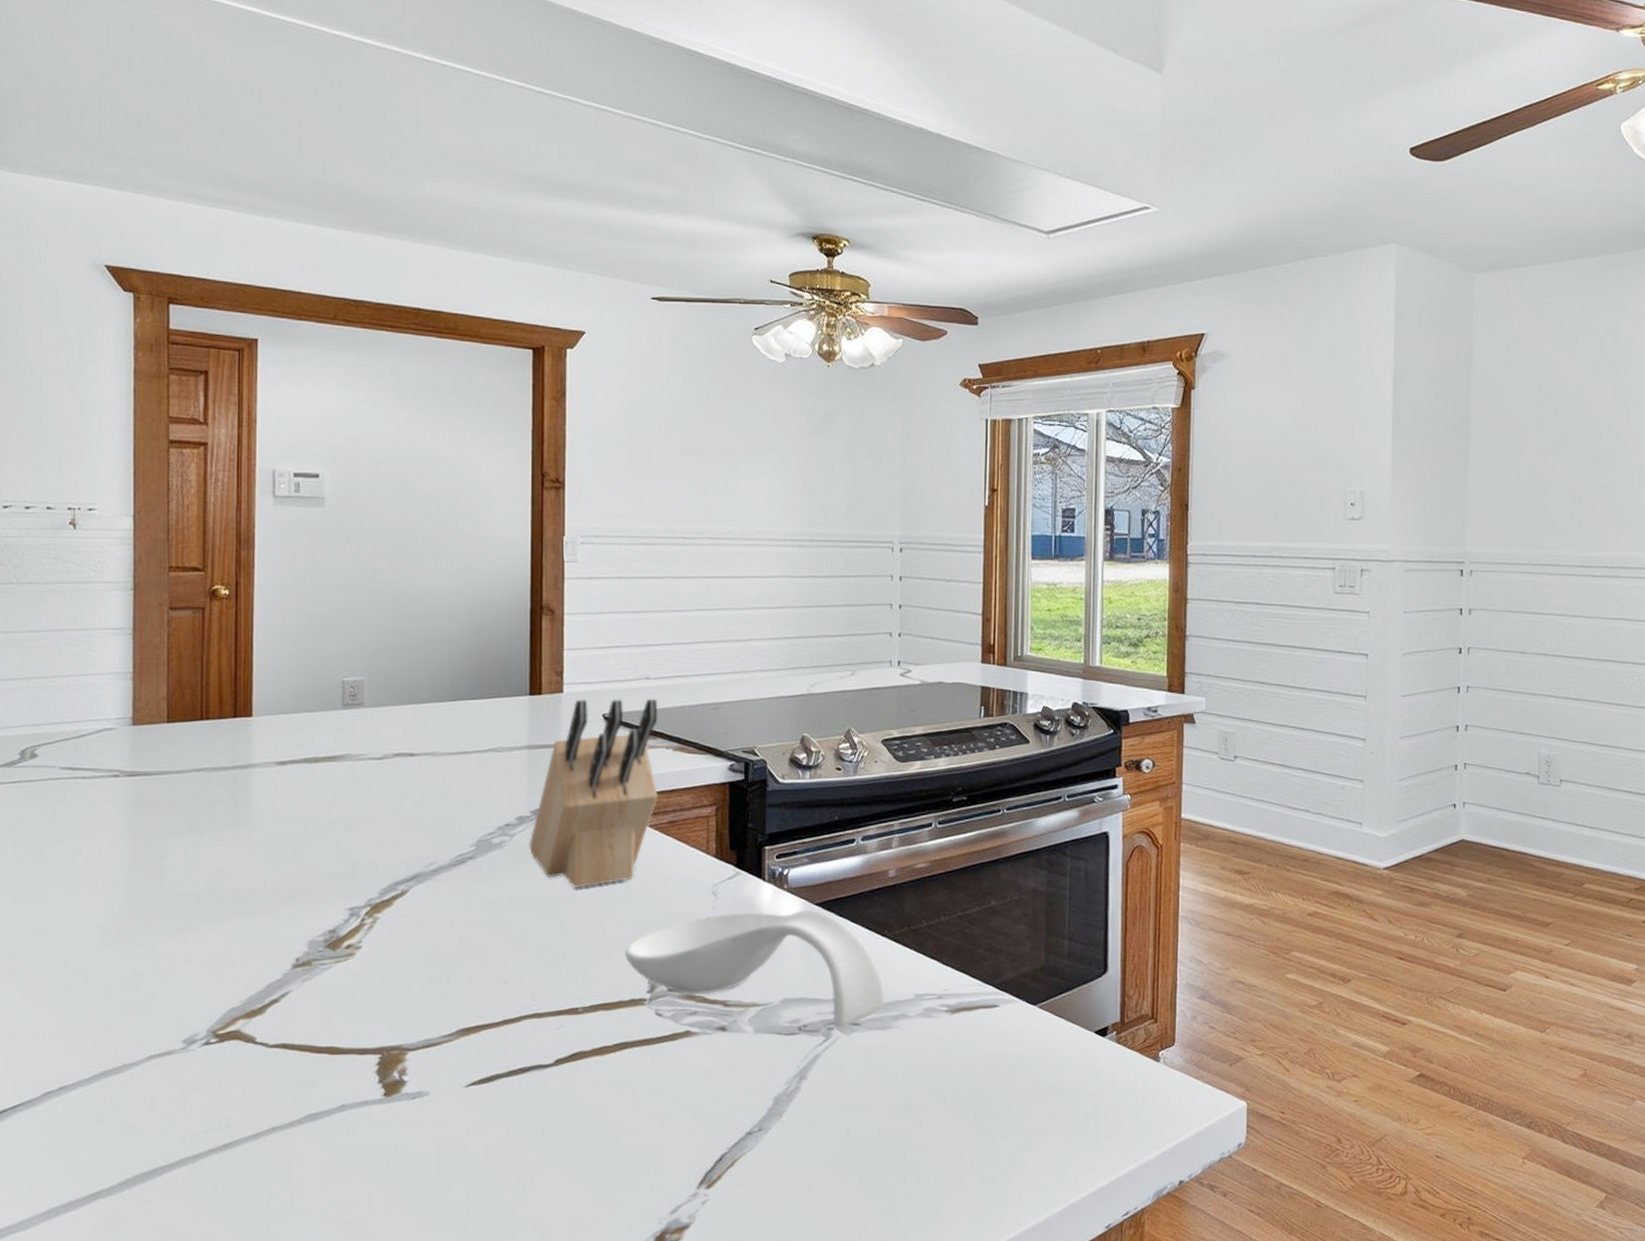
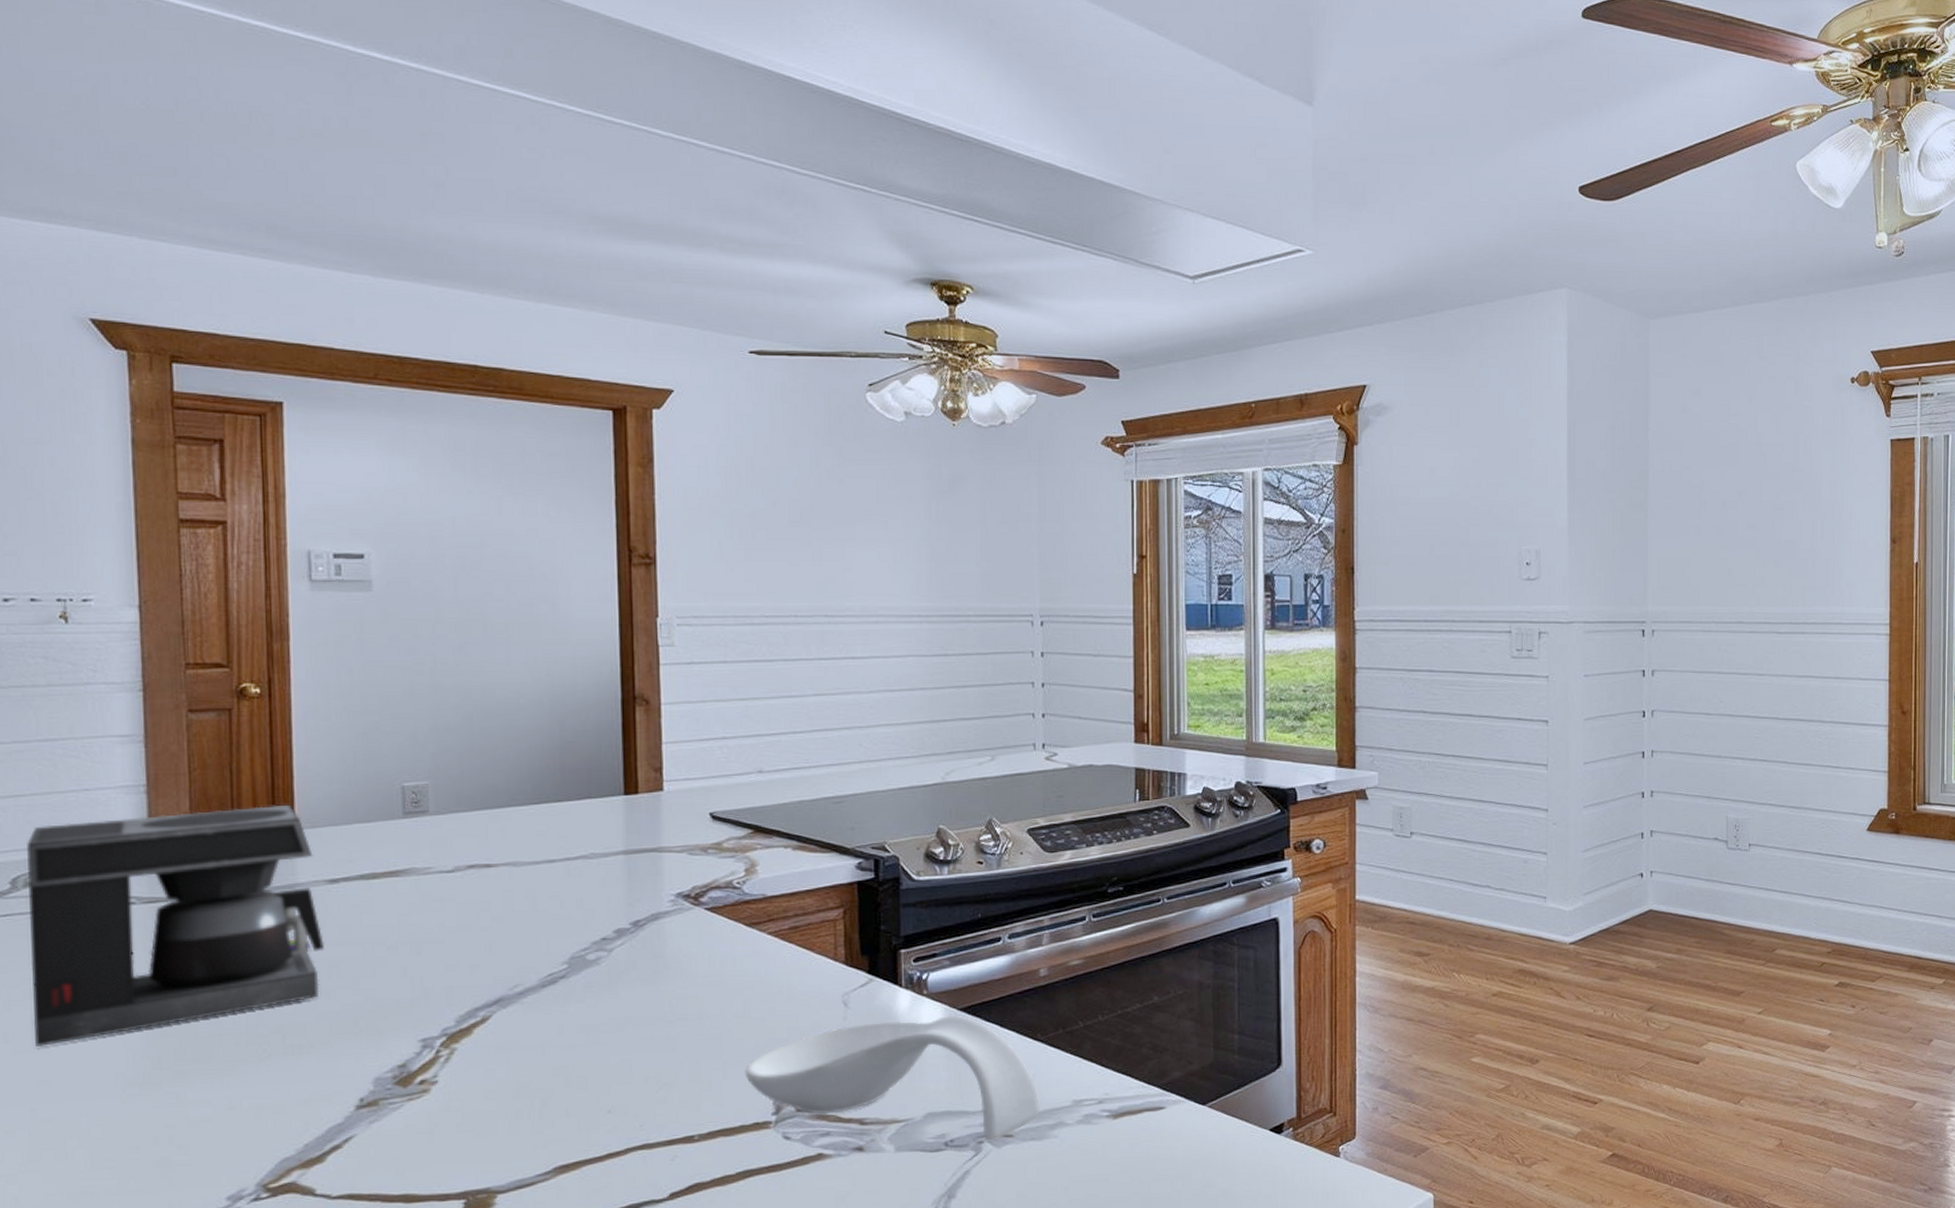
coffee maker: none [34,693,272,898] -> present [27,804,324,1047]
knife block: present [529,698,658,889] -> none [630,793,777,1006]

